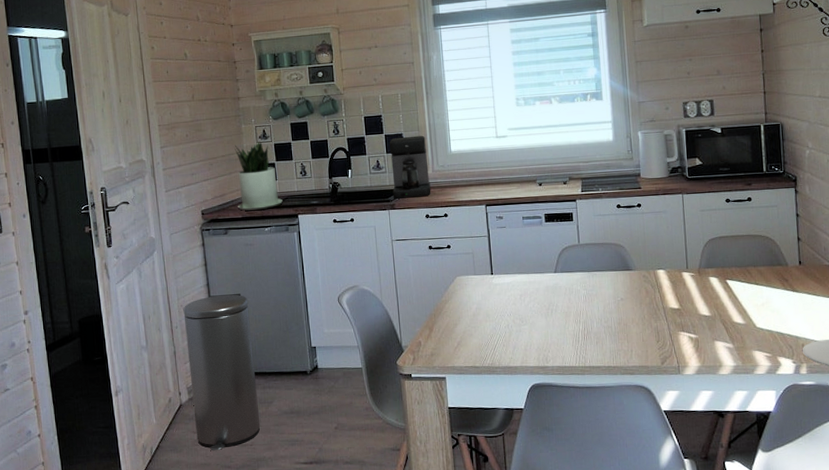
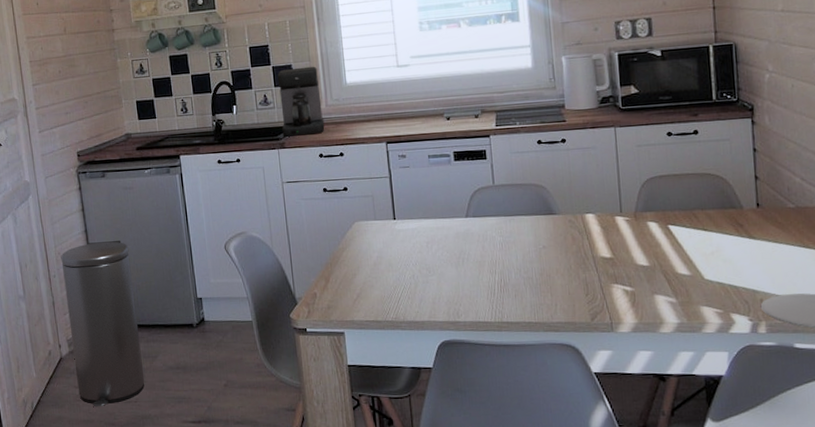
planter: present [234,141,283,211] -> none [110,76,163,152]

